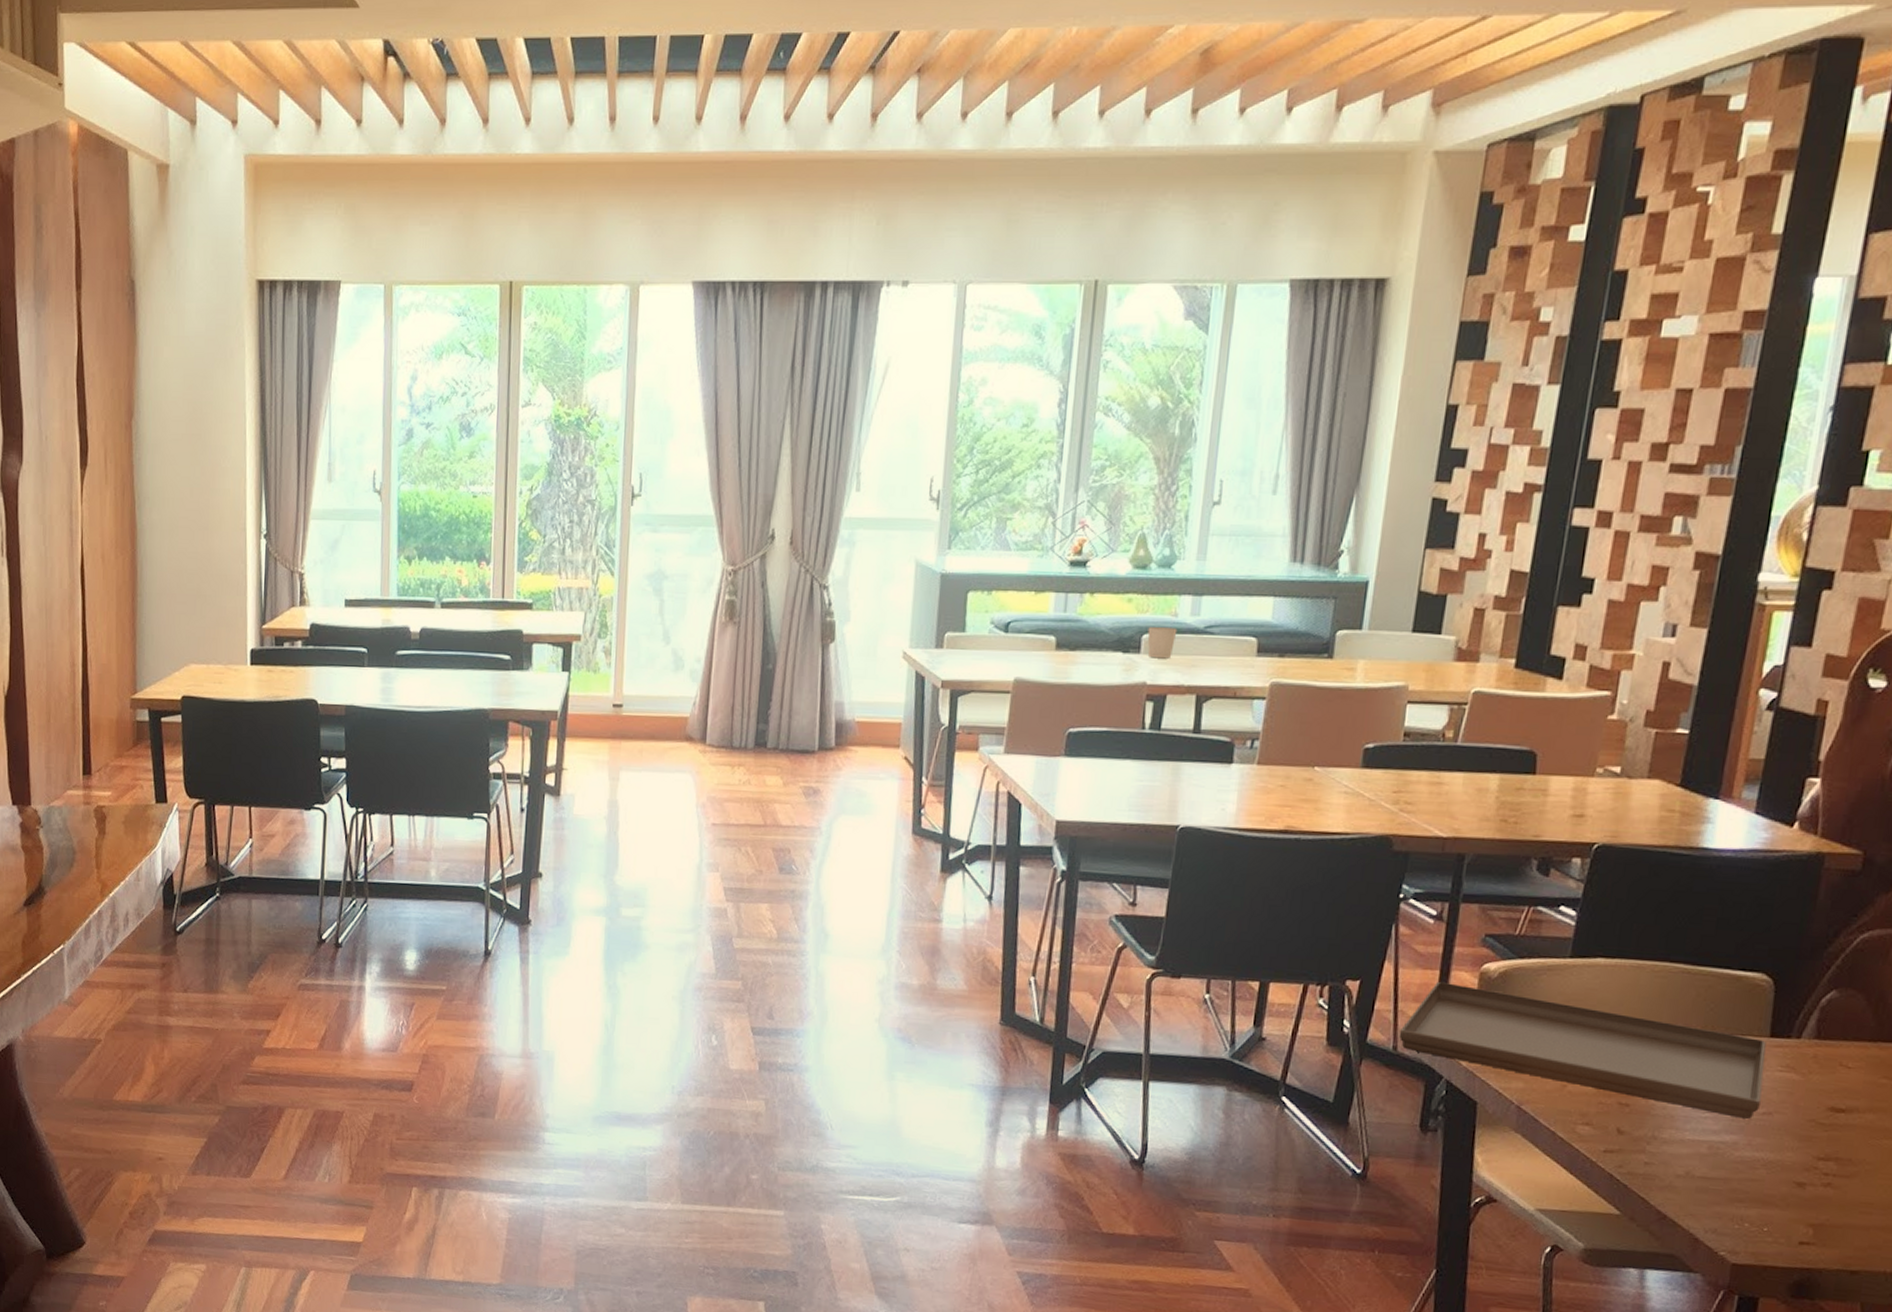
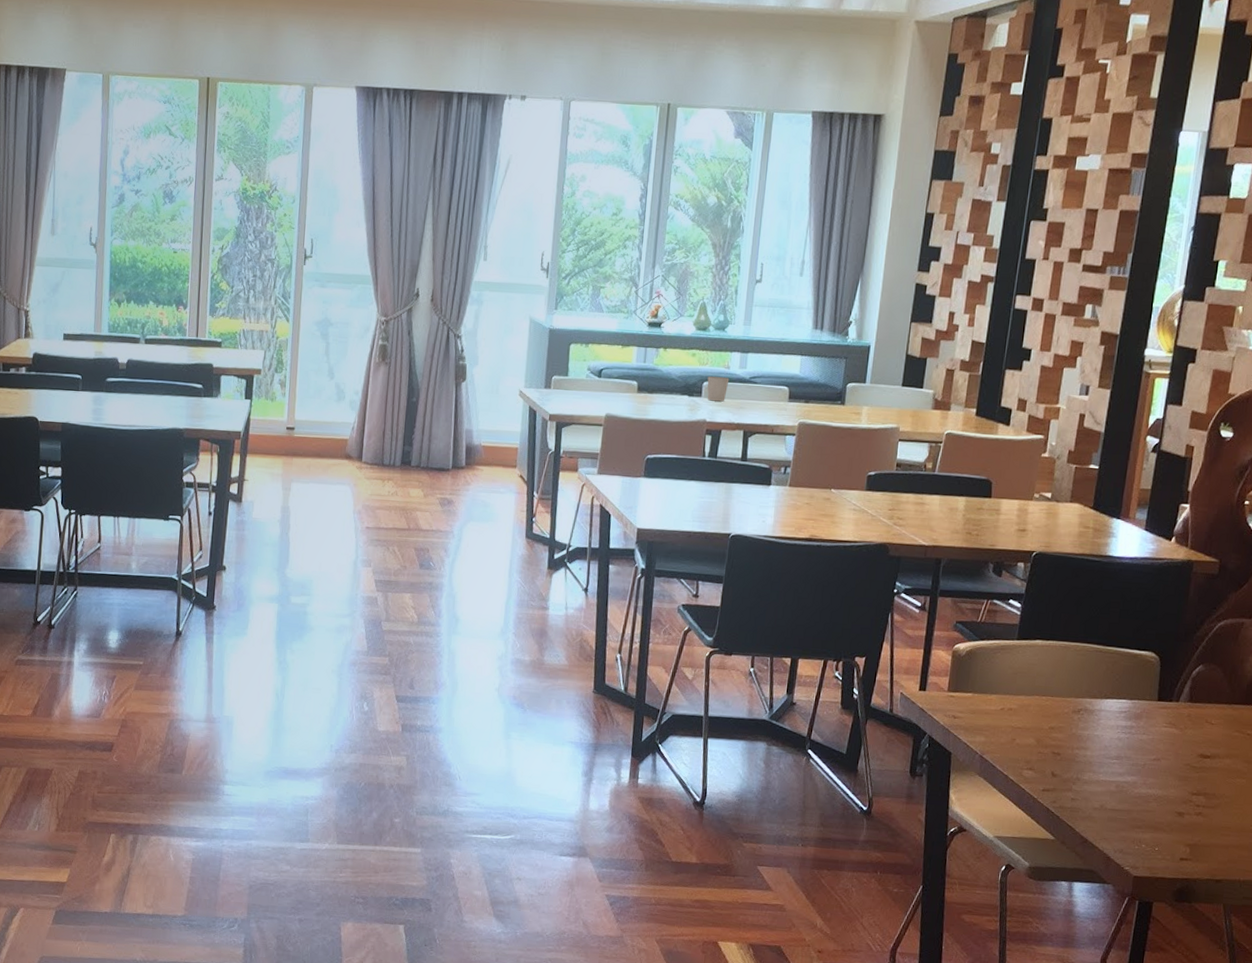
serving tray: present [1398,981,1766,1119] -> none [894,658,1155,764]

